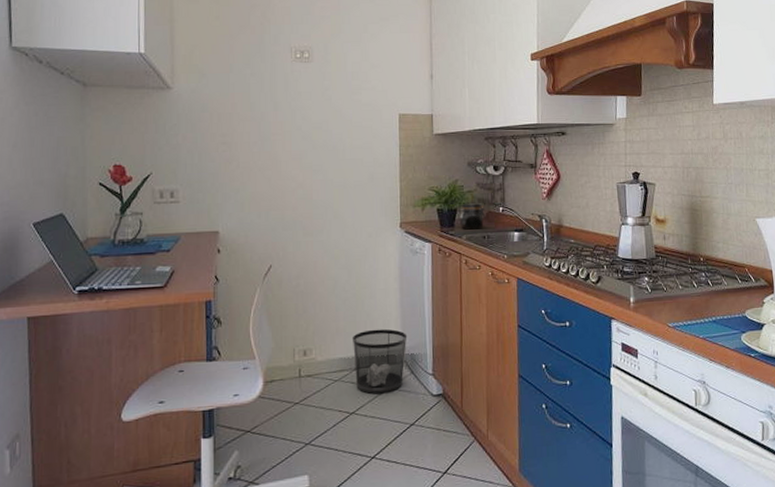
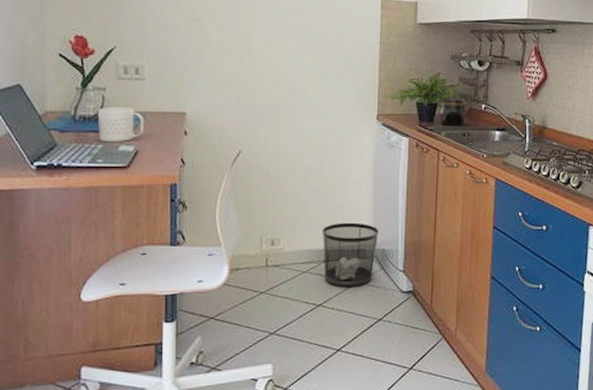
mug: none [135,229,180,264] -> present [97,107,145,142]

